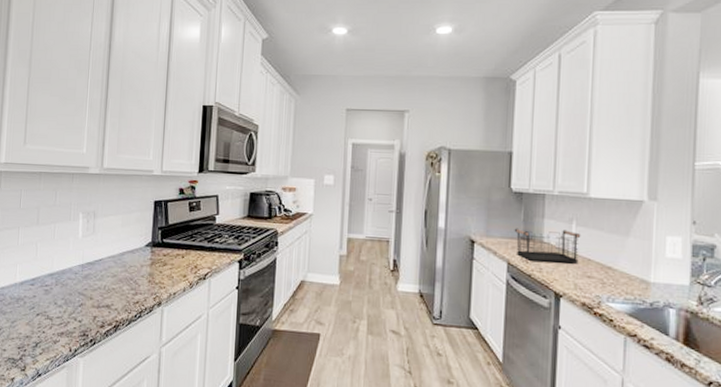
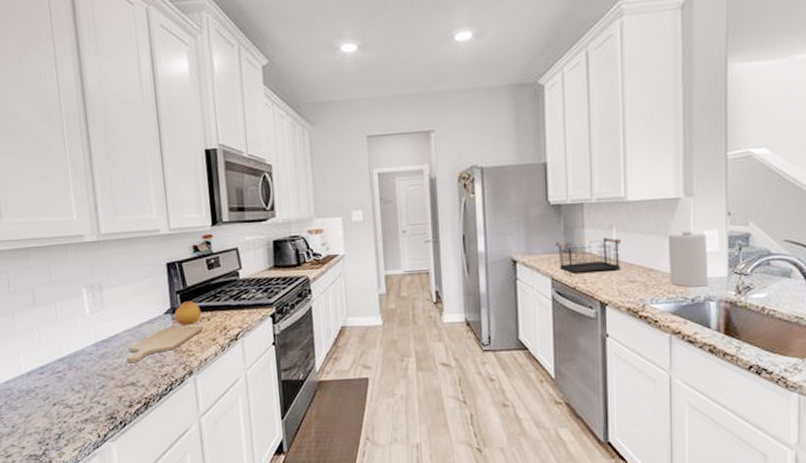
chopping board: none [105,258,177,287] -> present [126,325,203,363]
fruit: none [153,237,178,259] -> present [174,300,202,325]
paper towel holder: none [628,233,670,292] -> present [668,231,708,288]

